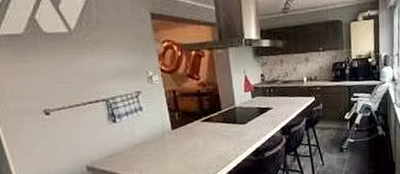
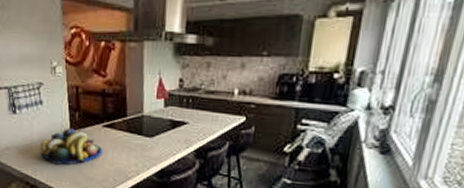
fruit bowl: none [143,127,204,162] -> present [40,128,103,165]

